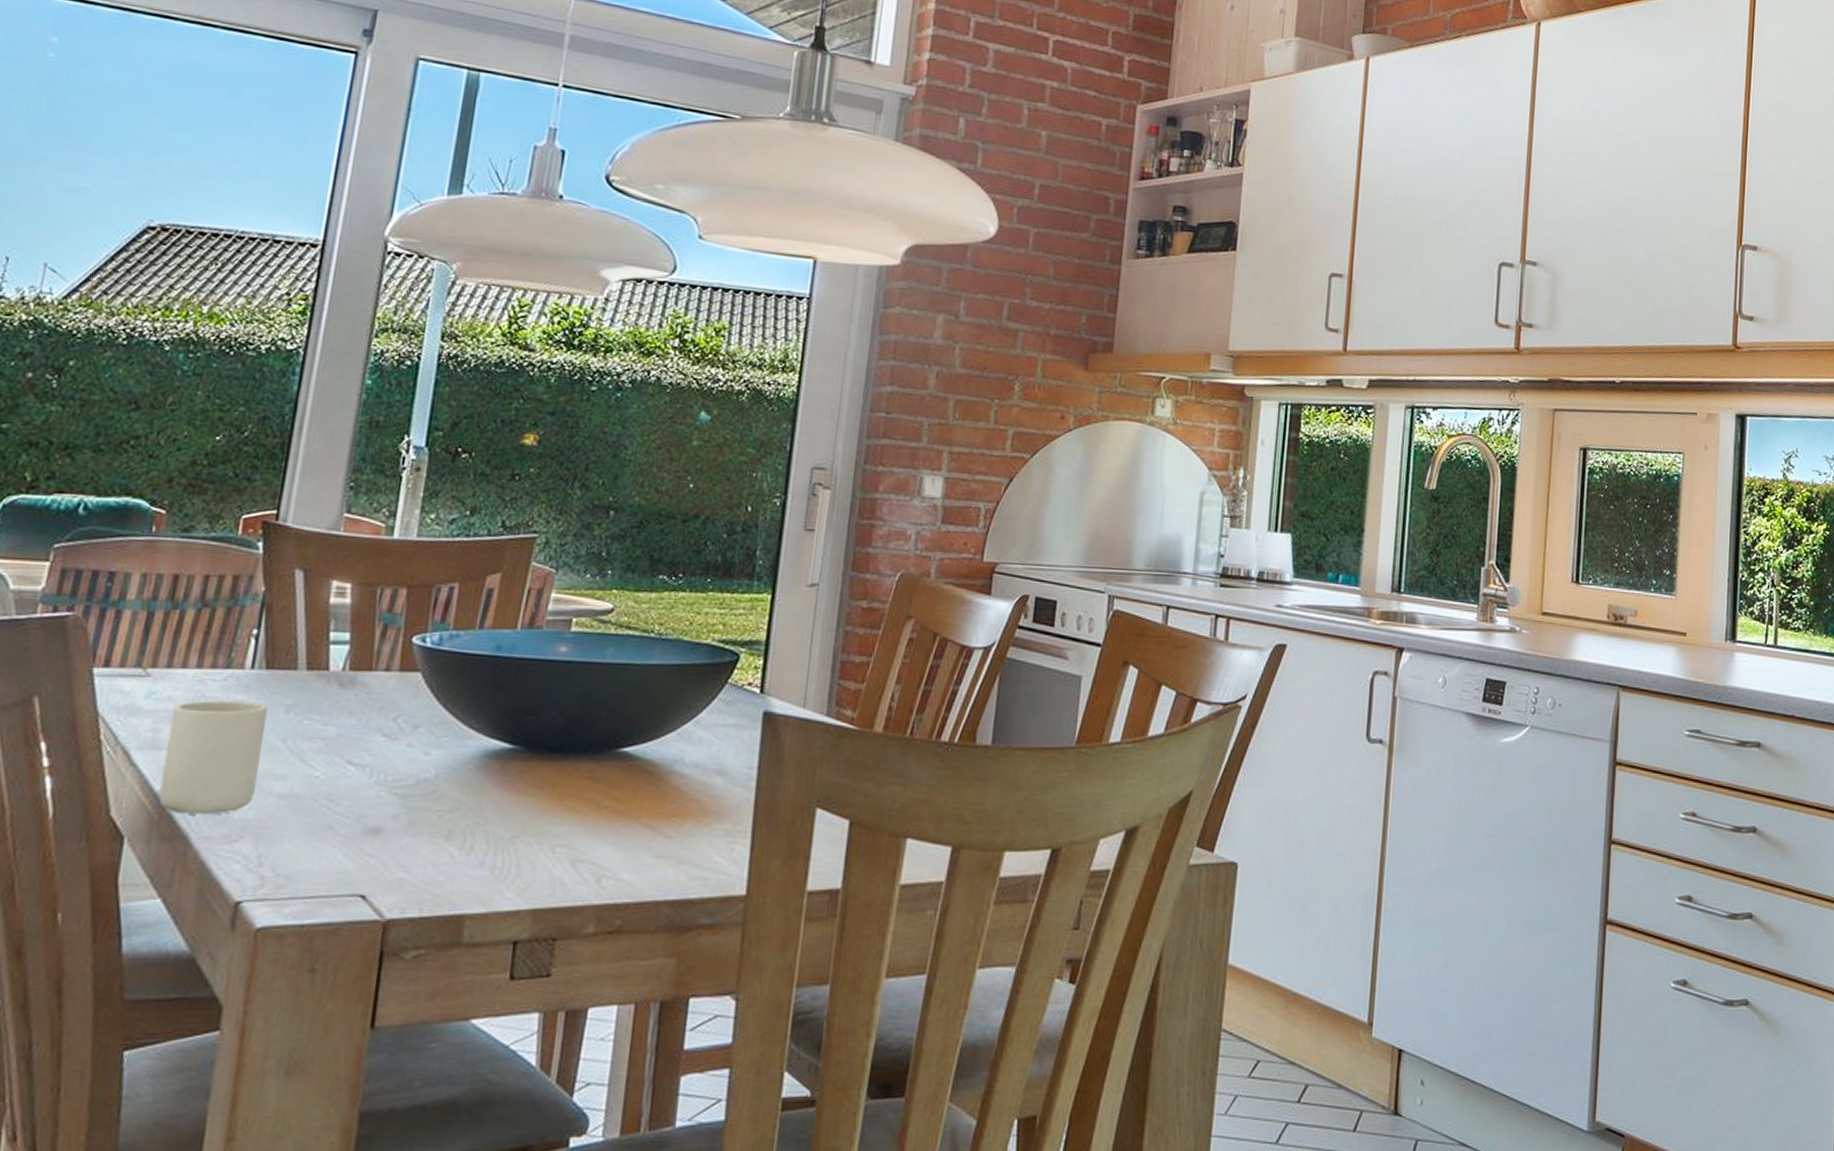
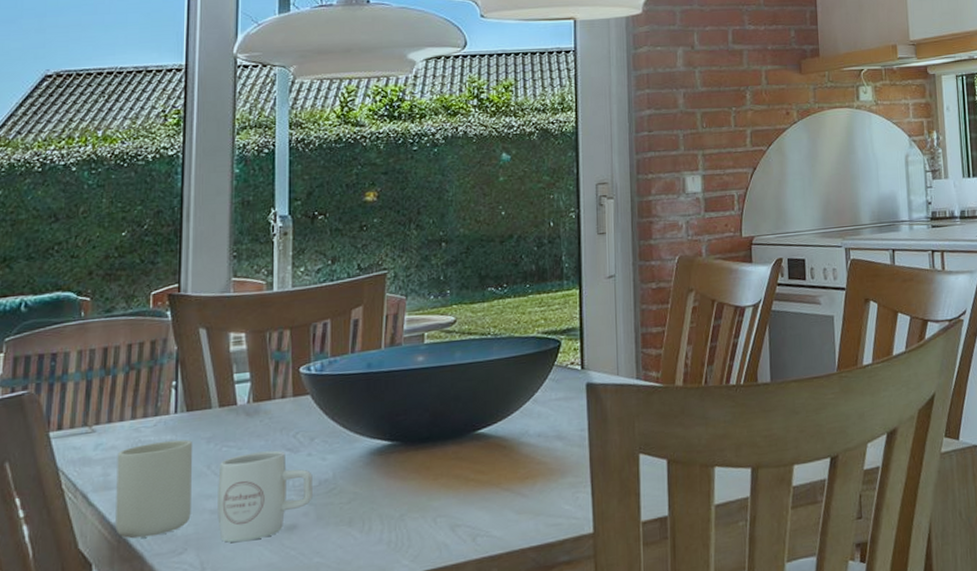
mug: none [285,732,410,839] -> present [217,450,312,543]

